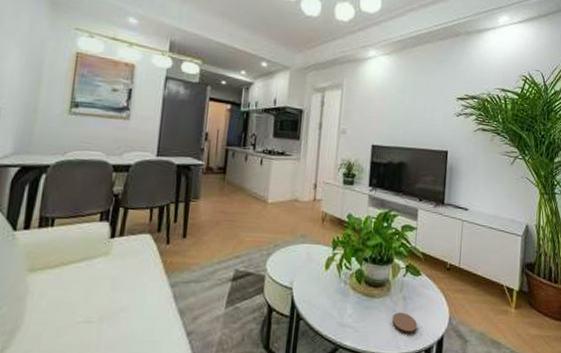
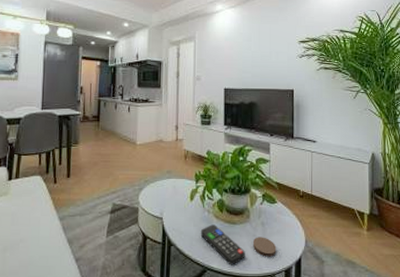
remote control: none [334,297,383,344] -> present [200,225,245,265]

